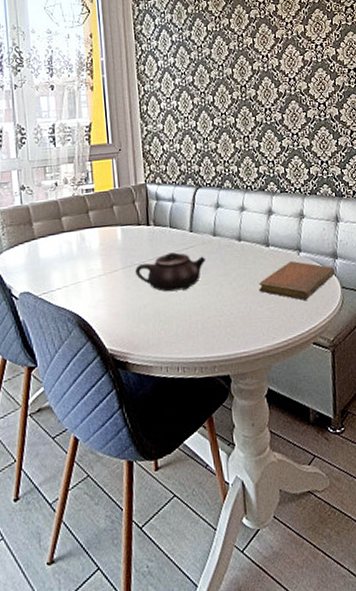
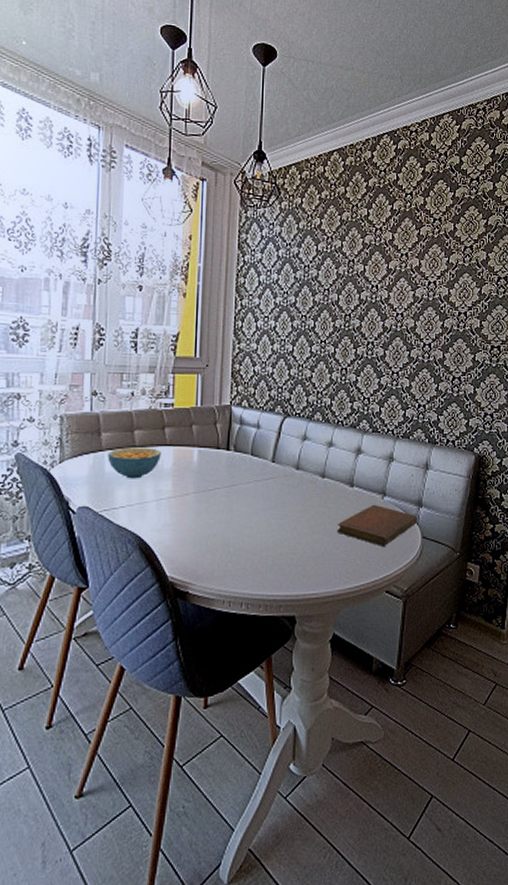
cereal bowl: none [40,231,88,262] -> present [107,447,161,479]
teapot: present [135,252,206,292] -> none [208,482,285,523]

